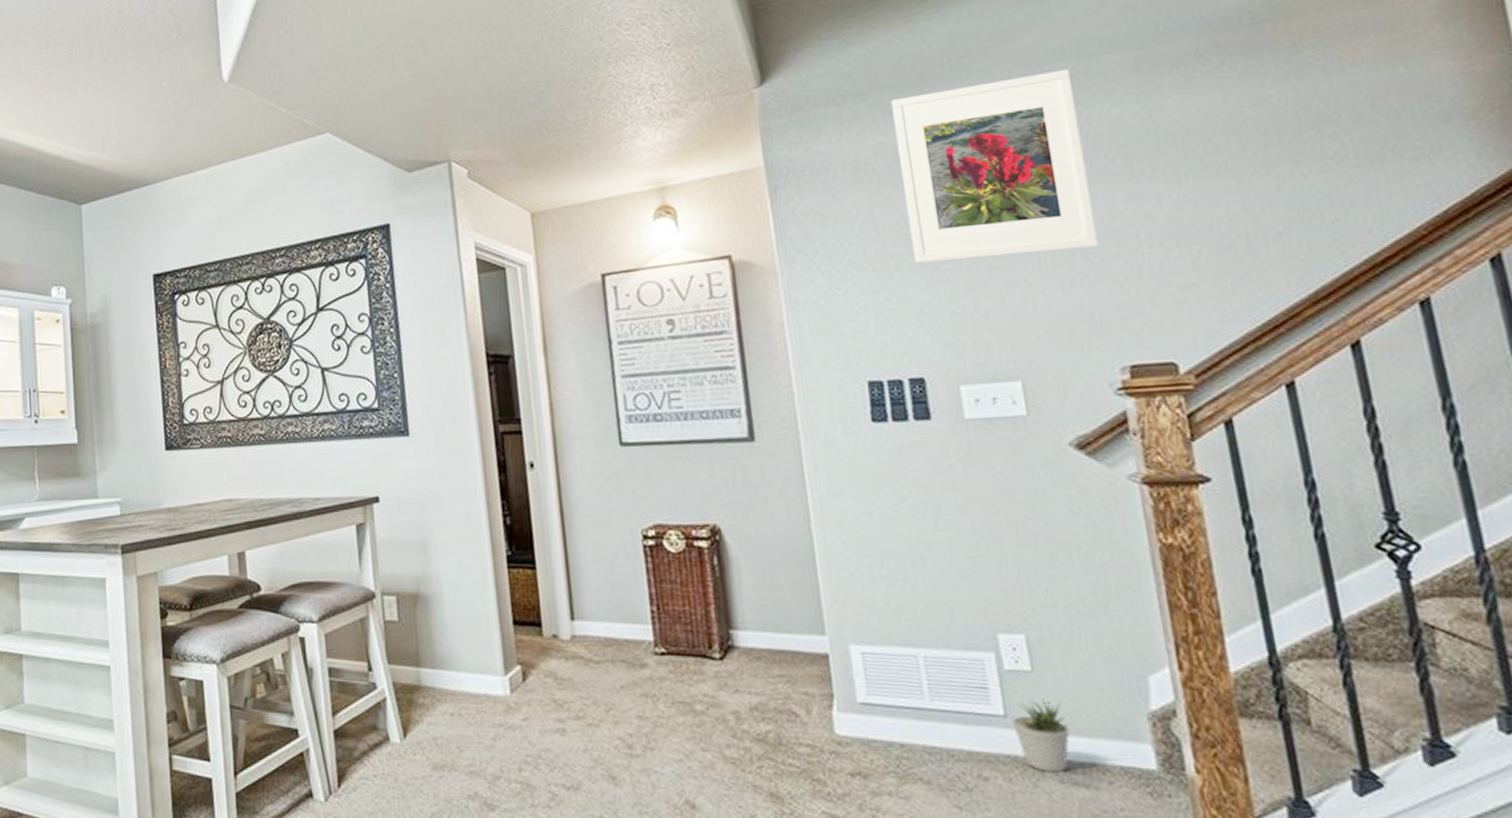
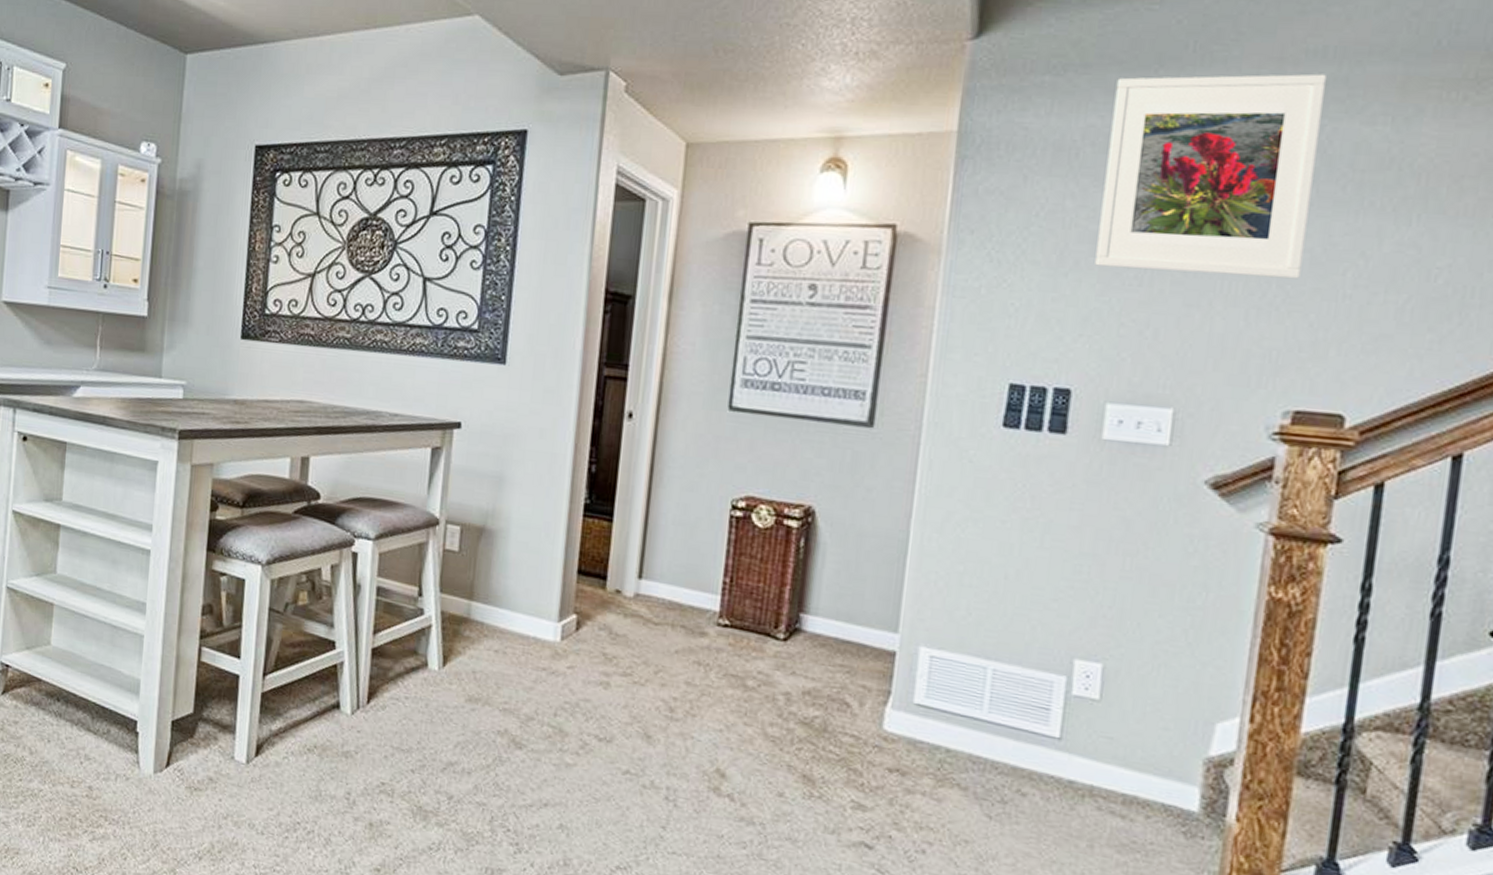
potted plant: present [1012,697,1070,773] -> none [1065,727,1122,800]

